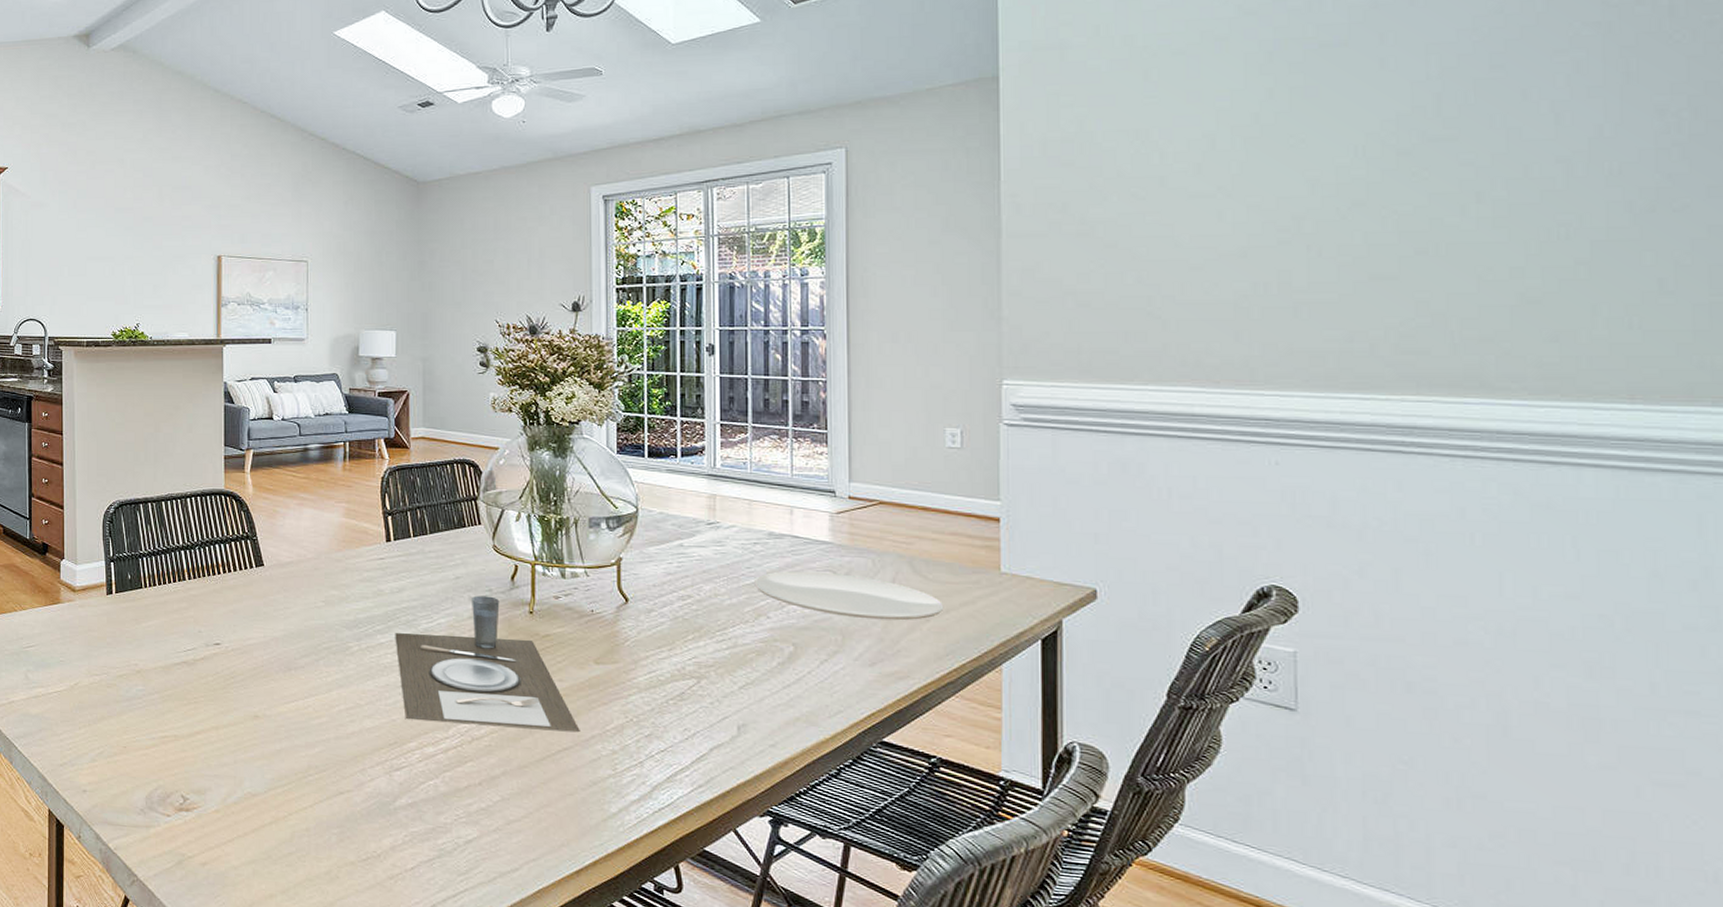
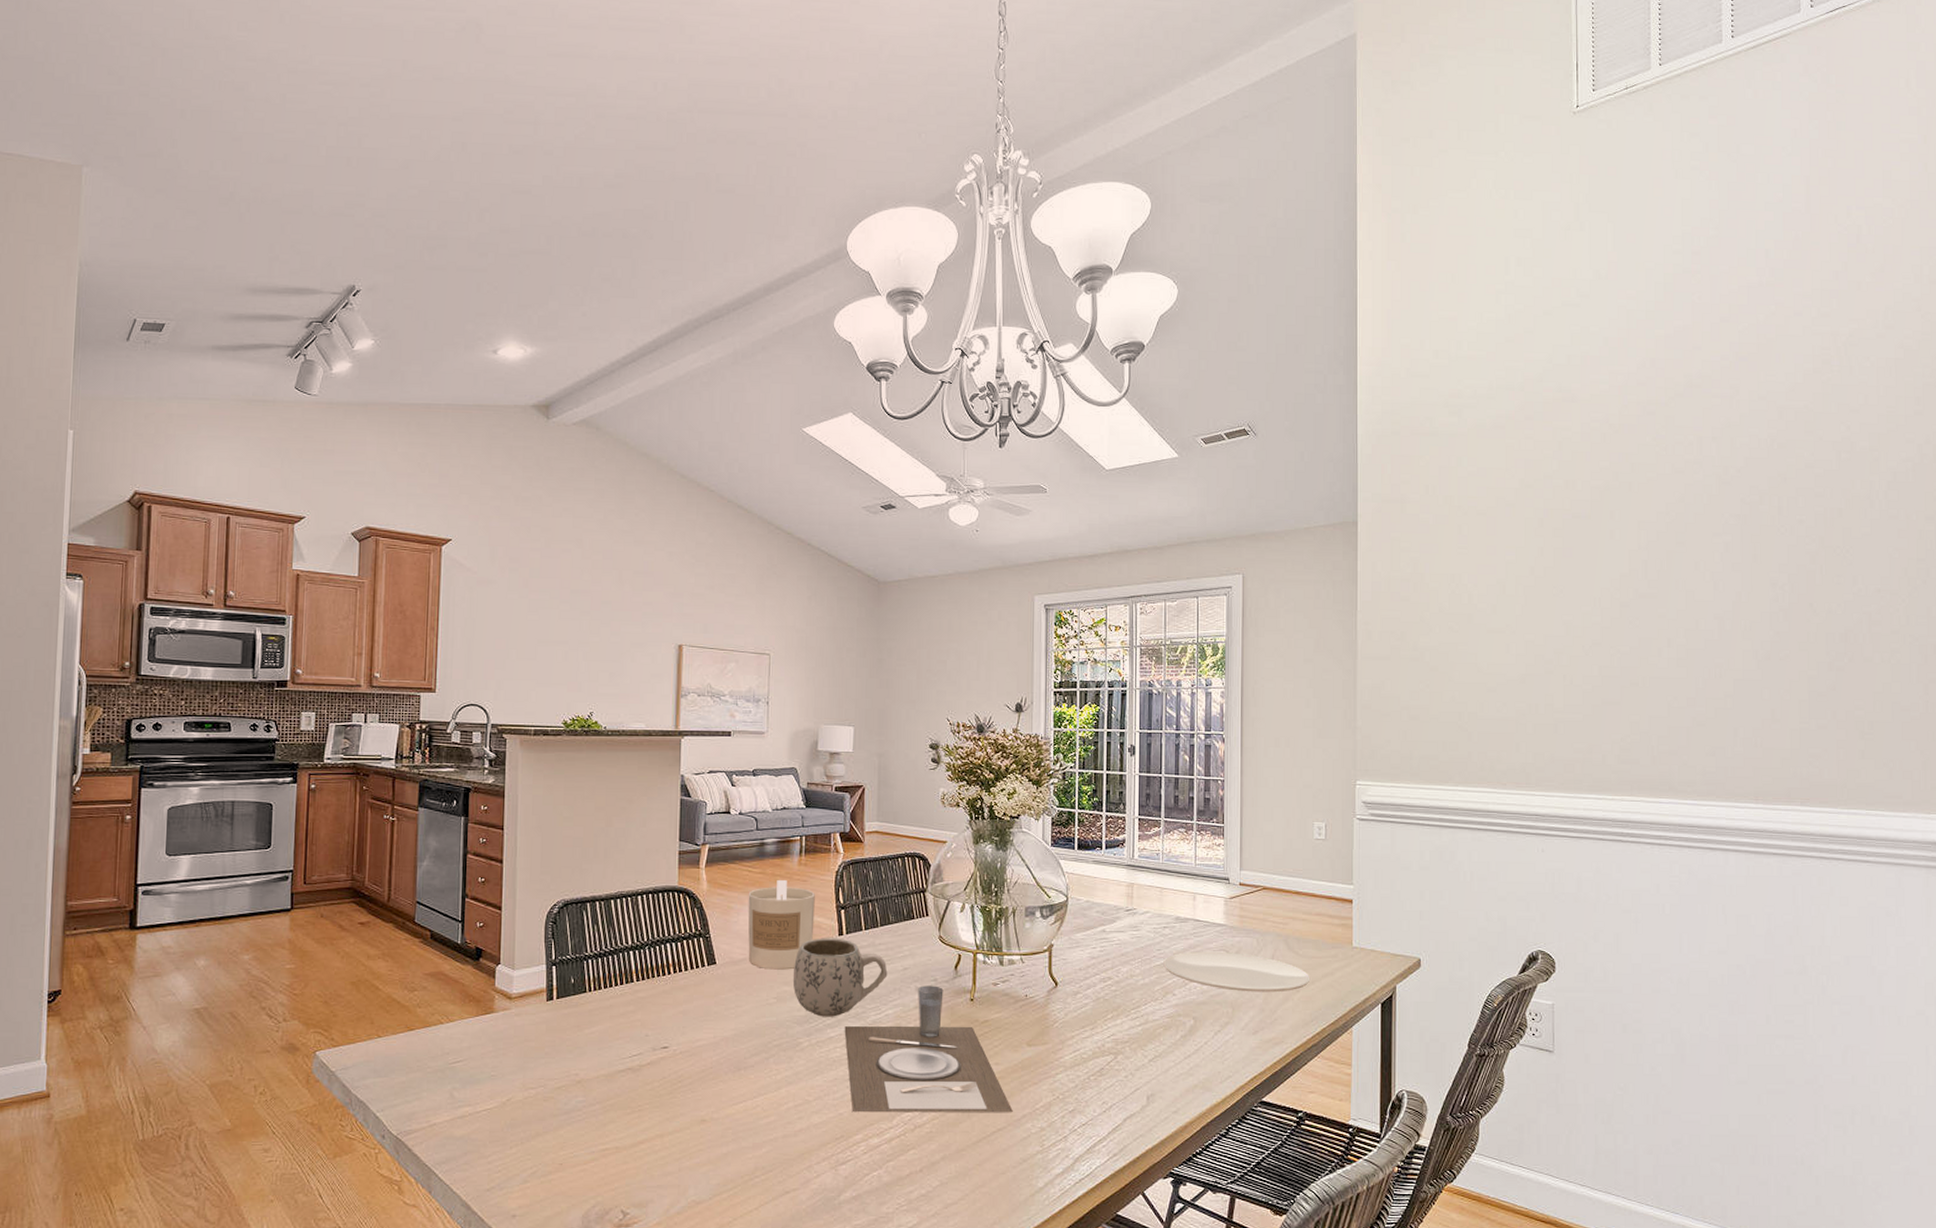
candle: none [293,485,361,574] -> present [747,880,815,970]
mug: none [340,543,439,623] -> present [792,938,888,1017]

